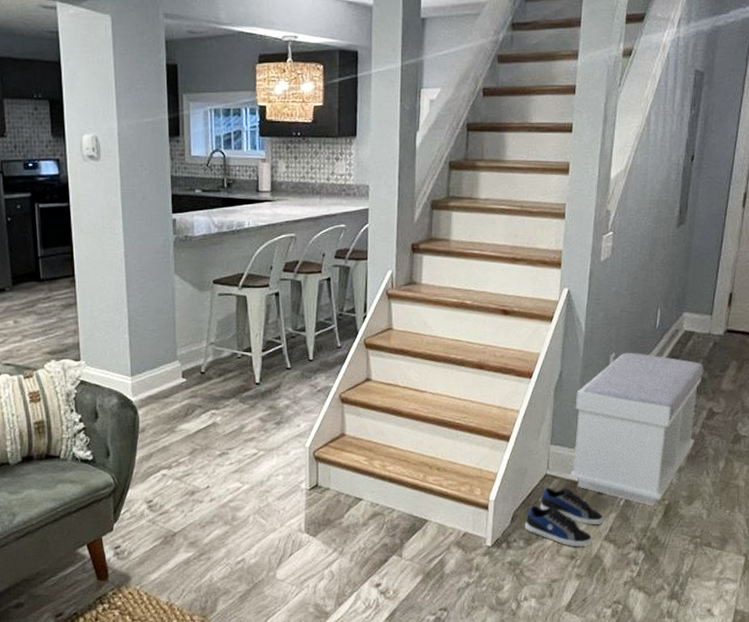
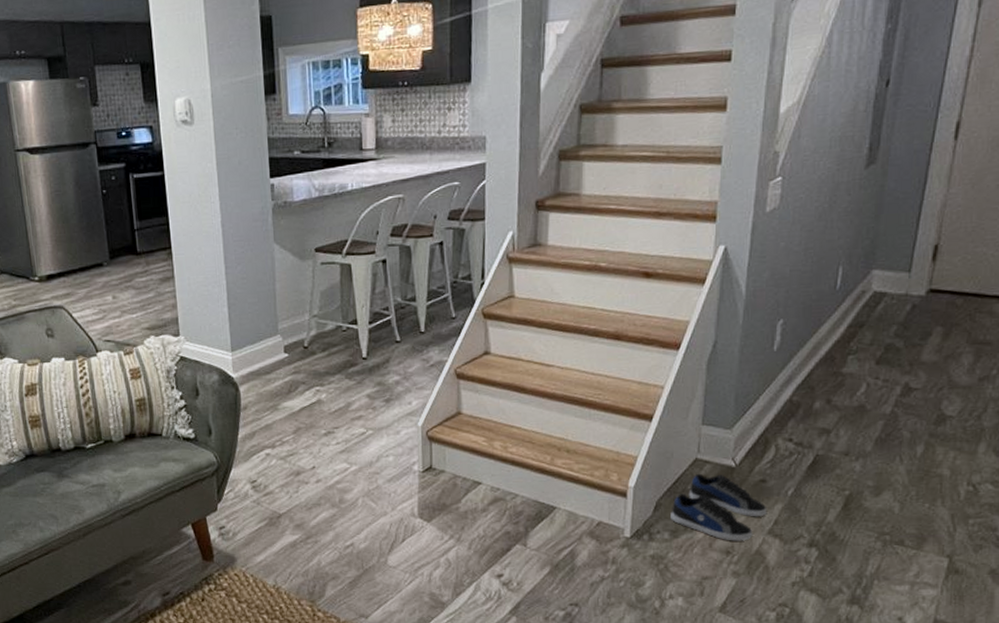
bench: present [569,352,704,506] -> none [725,318,899,497]

